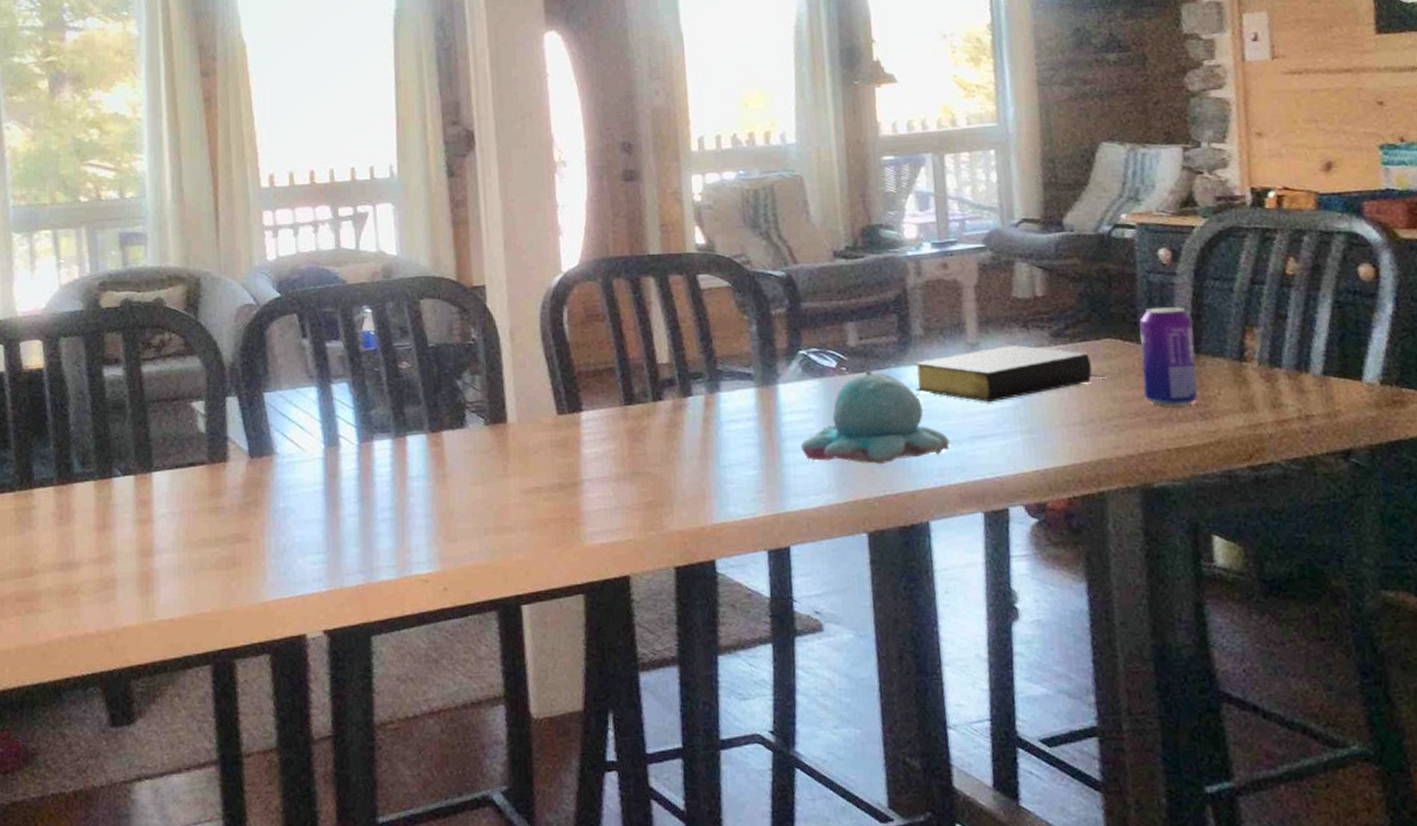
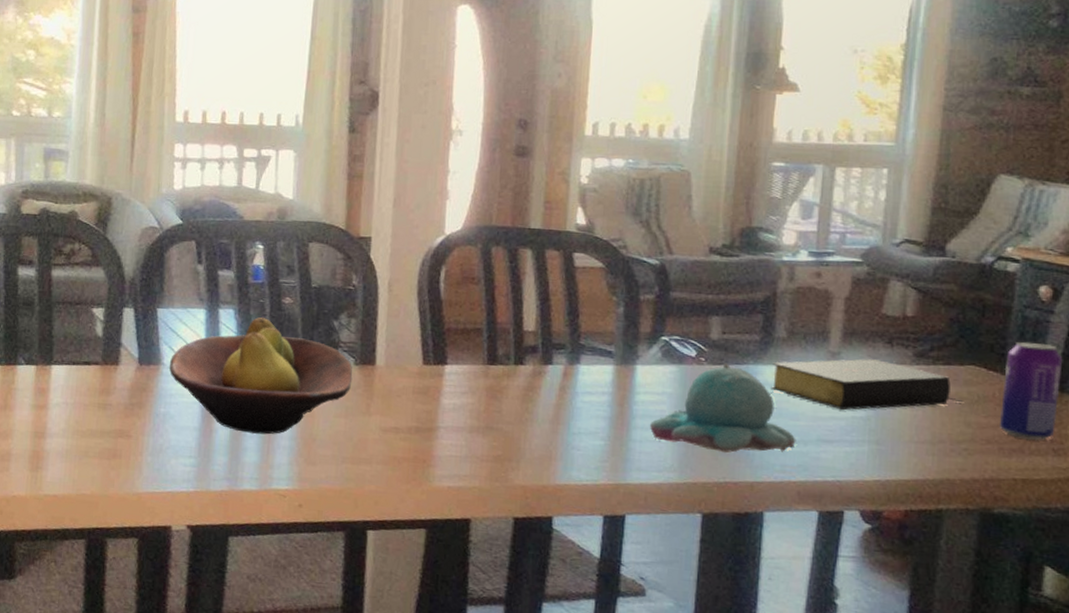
fruit bowl: none [283,387,485,517] -> present [169,317,353,435]

